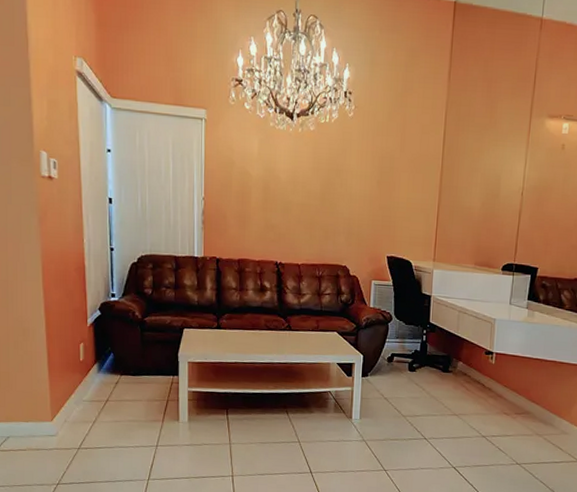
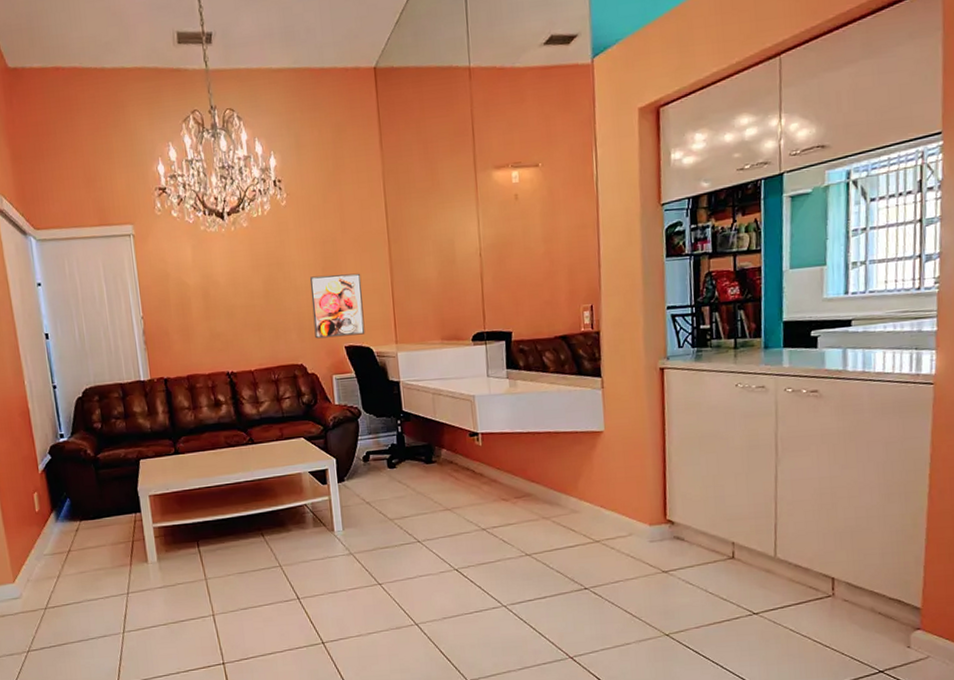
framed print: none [361,187,412,248] -> present [310,273,366,339]

